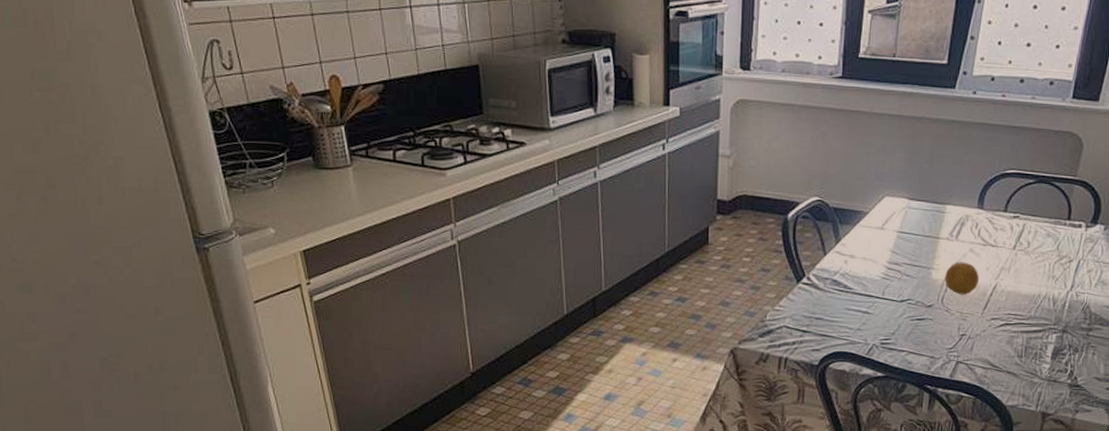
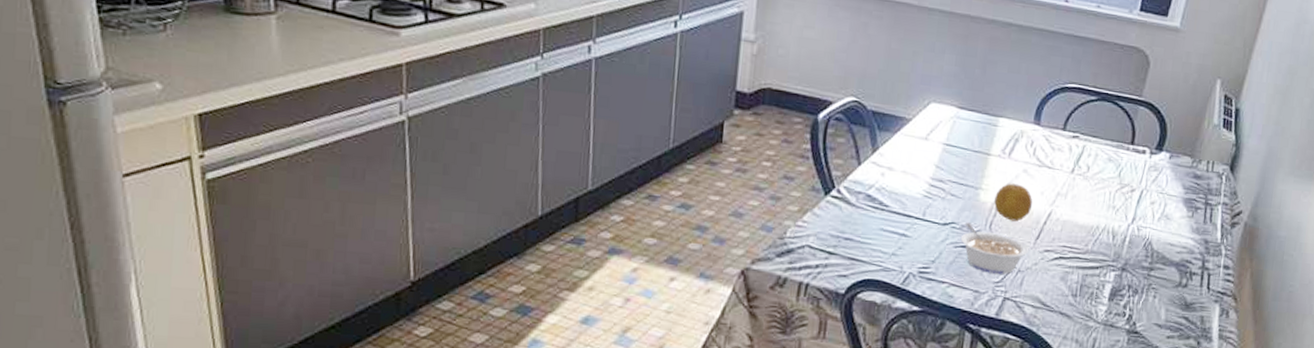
legume: none [916,298,977,341] -> present [960,222,1028,275]

